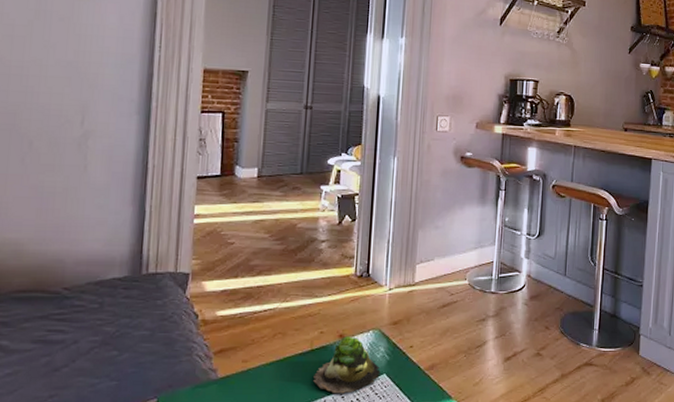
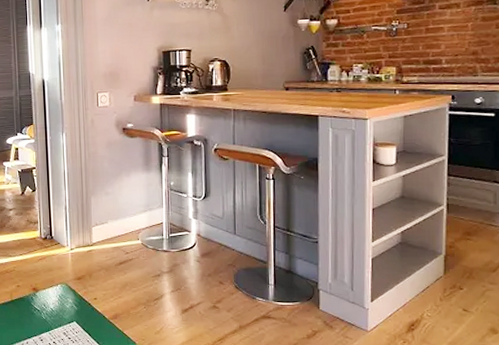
succulent plant: present [313,336,380,394] -> none [16,289,71,337]

